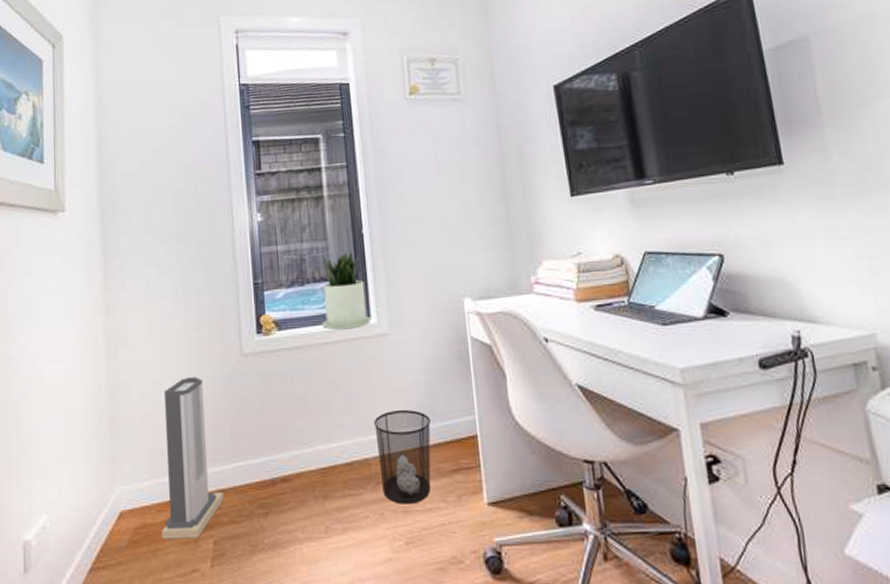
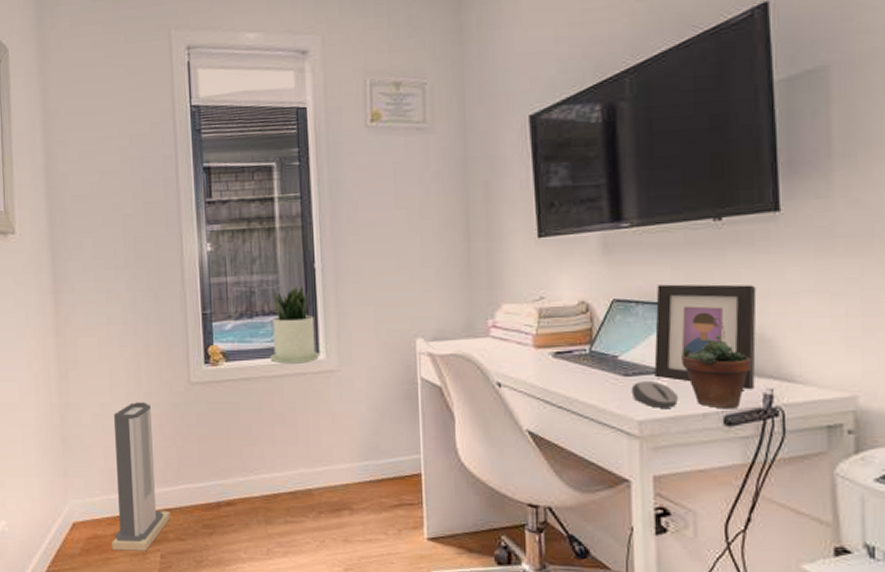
waste bin: present [374,409,431,504] -> none [319,444,376,534]
computer mouse: none [670,329,716,355] -> present [631,381,679,408]
picture frame: none [683,233,783,333] -> present [654,284,757,390]
succulent plant: none [712,265,777,353] -> present [681,318,751,409]

